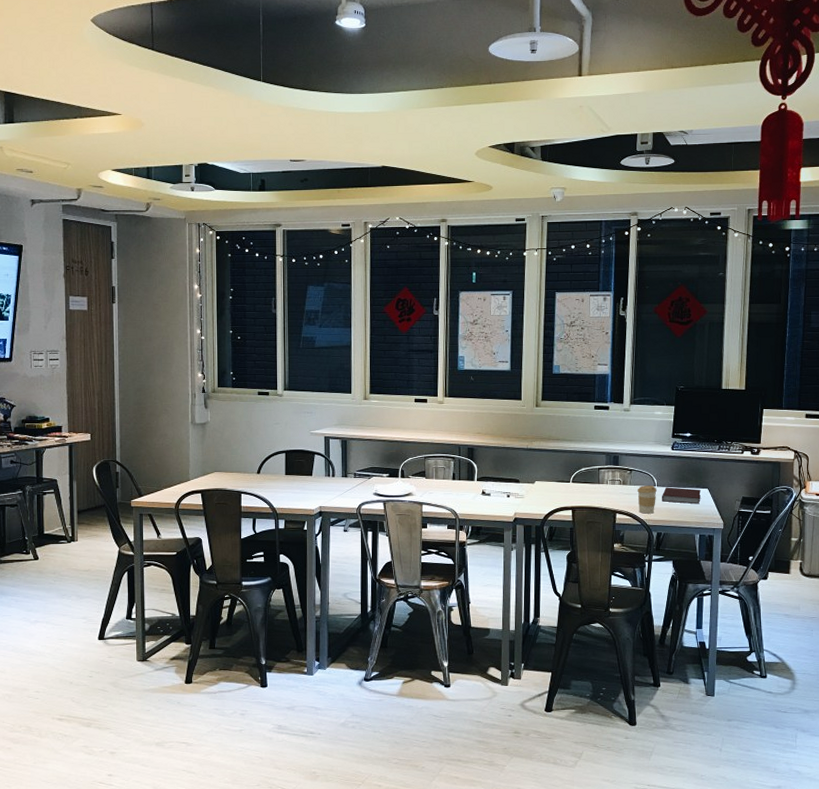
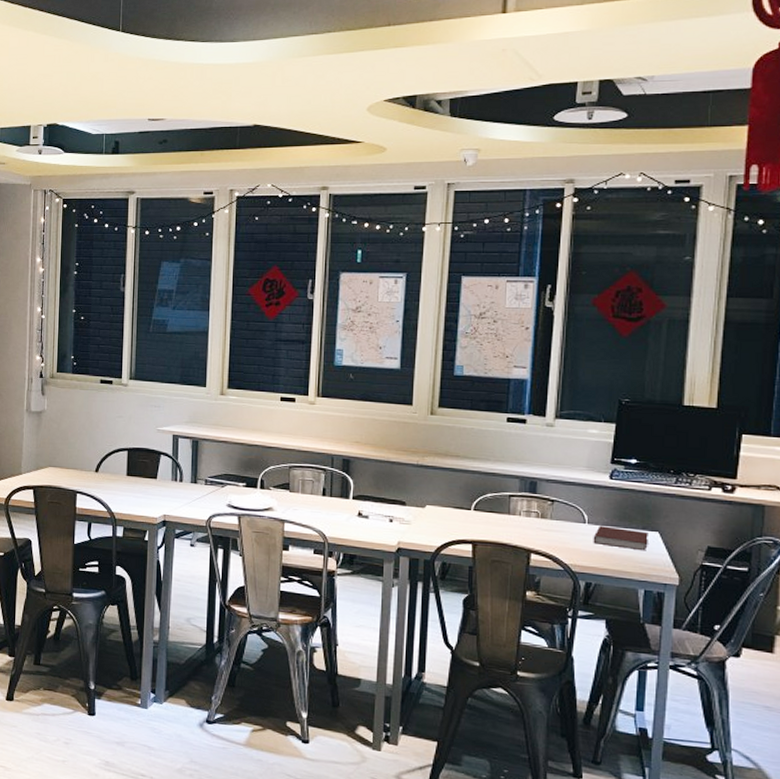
coffee cup: present [637,485,657,514] -> none [560,521,587,558]

